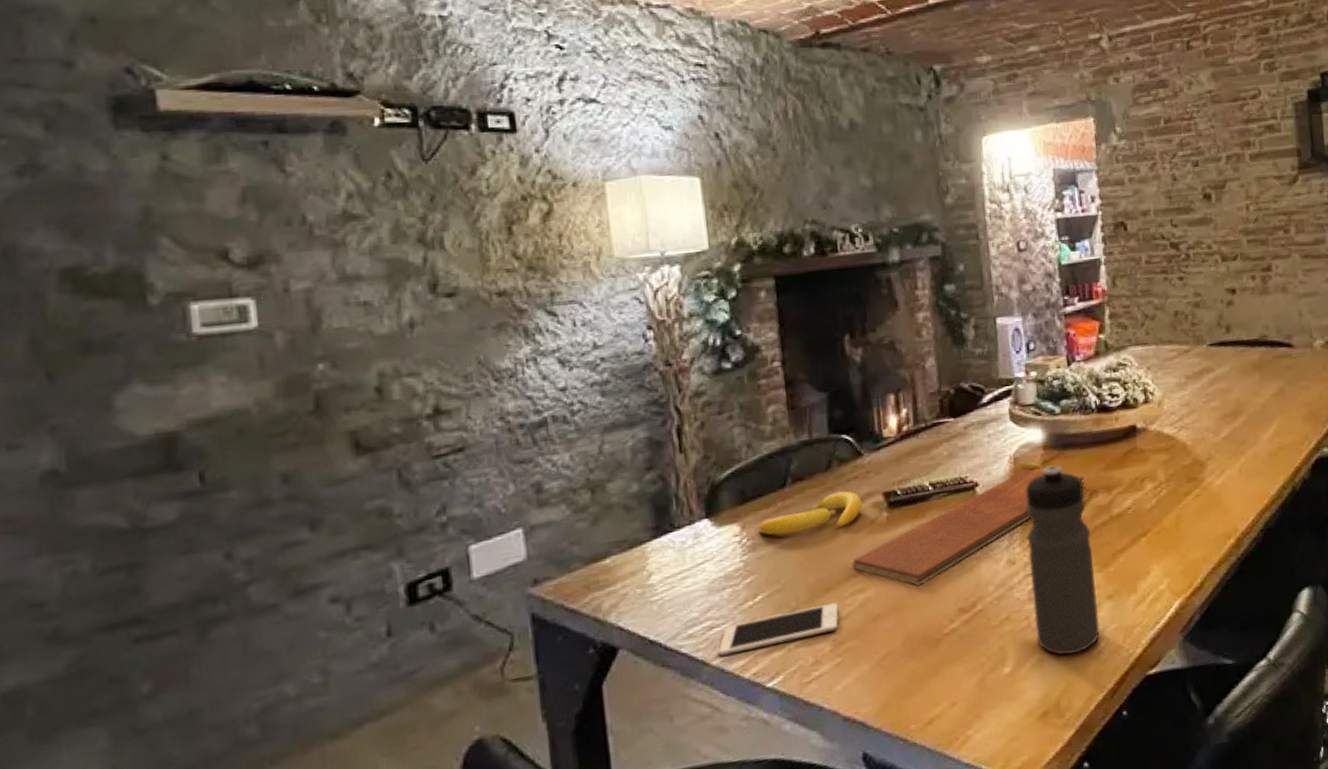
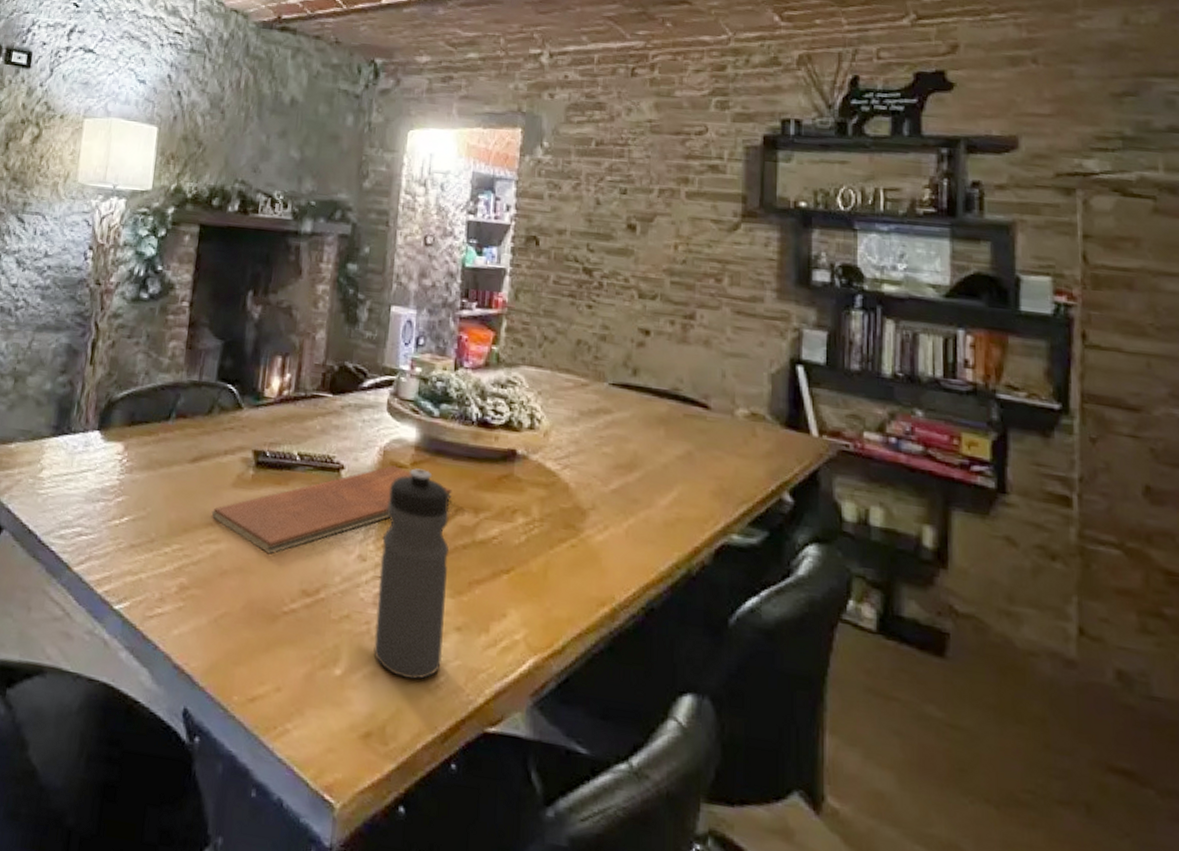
cell phone: present [718,603,839,656] -> none [80,537,192,573]
banana: present [757,491,863,536] -> none [138,437,233,473]

